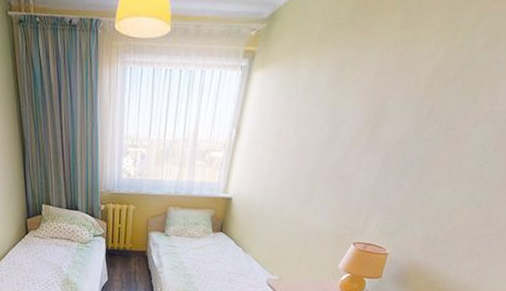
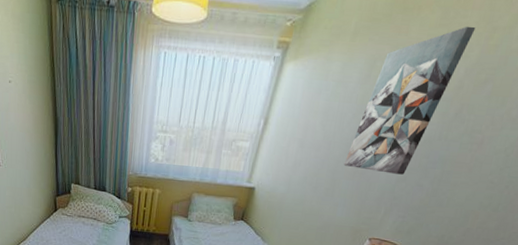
wall art: none [320,26,439,176] -> present [343,26,476,175]

